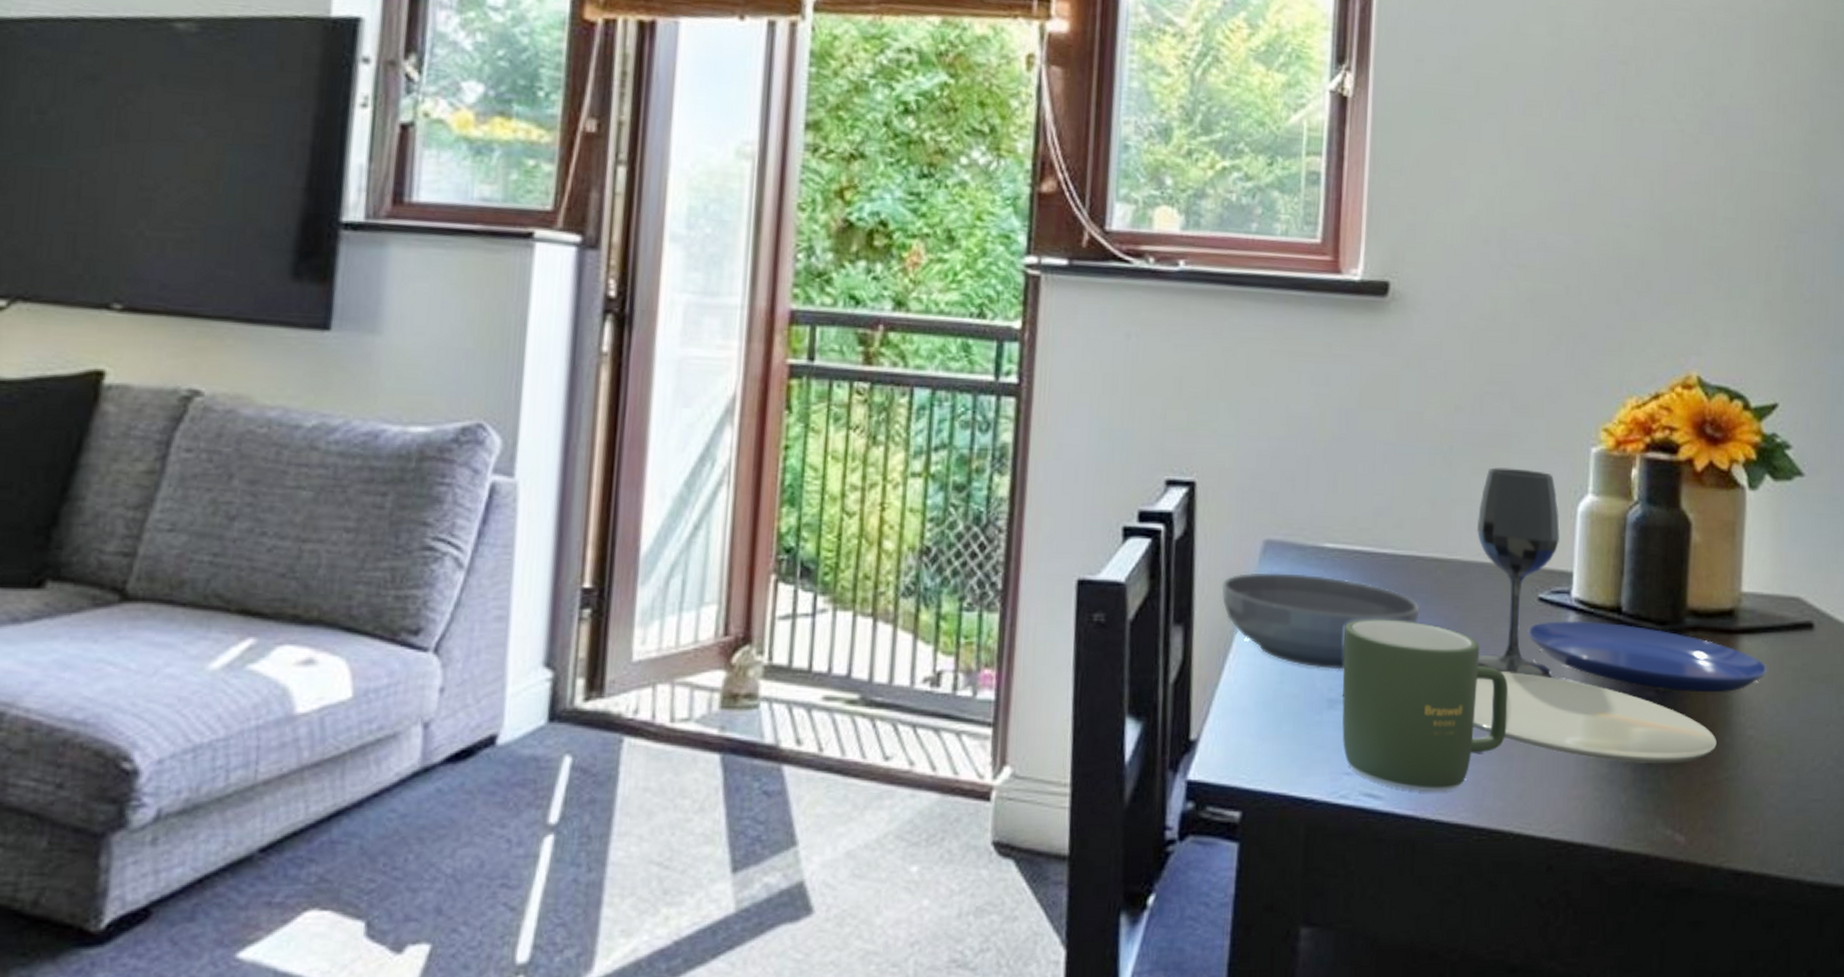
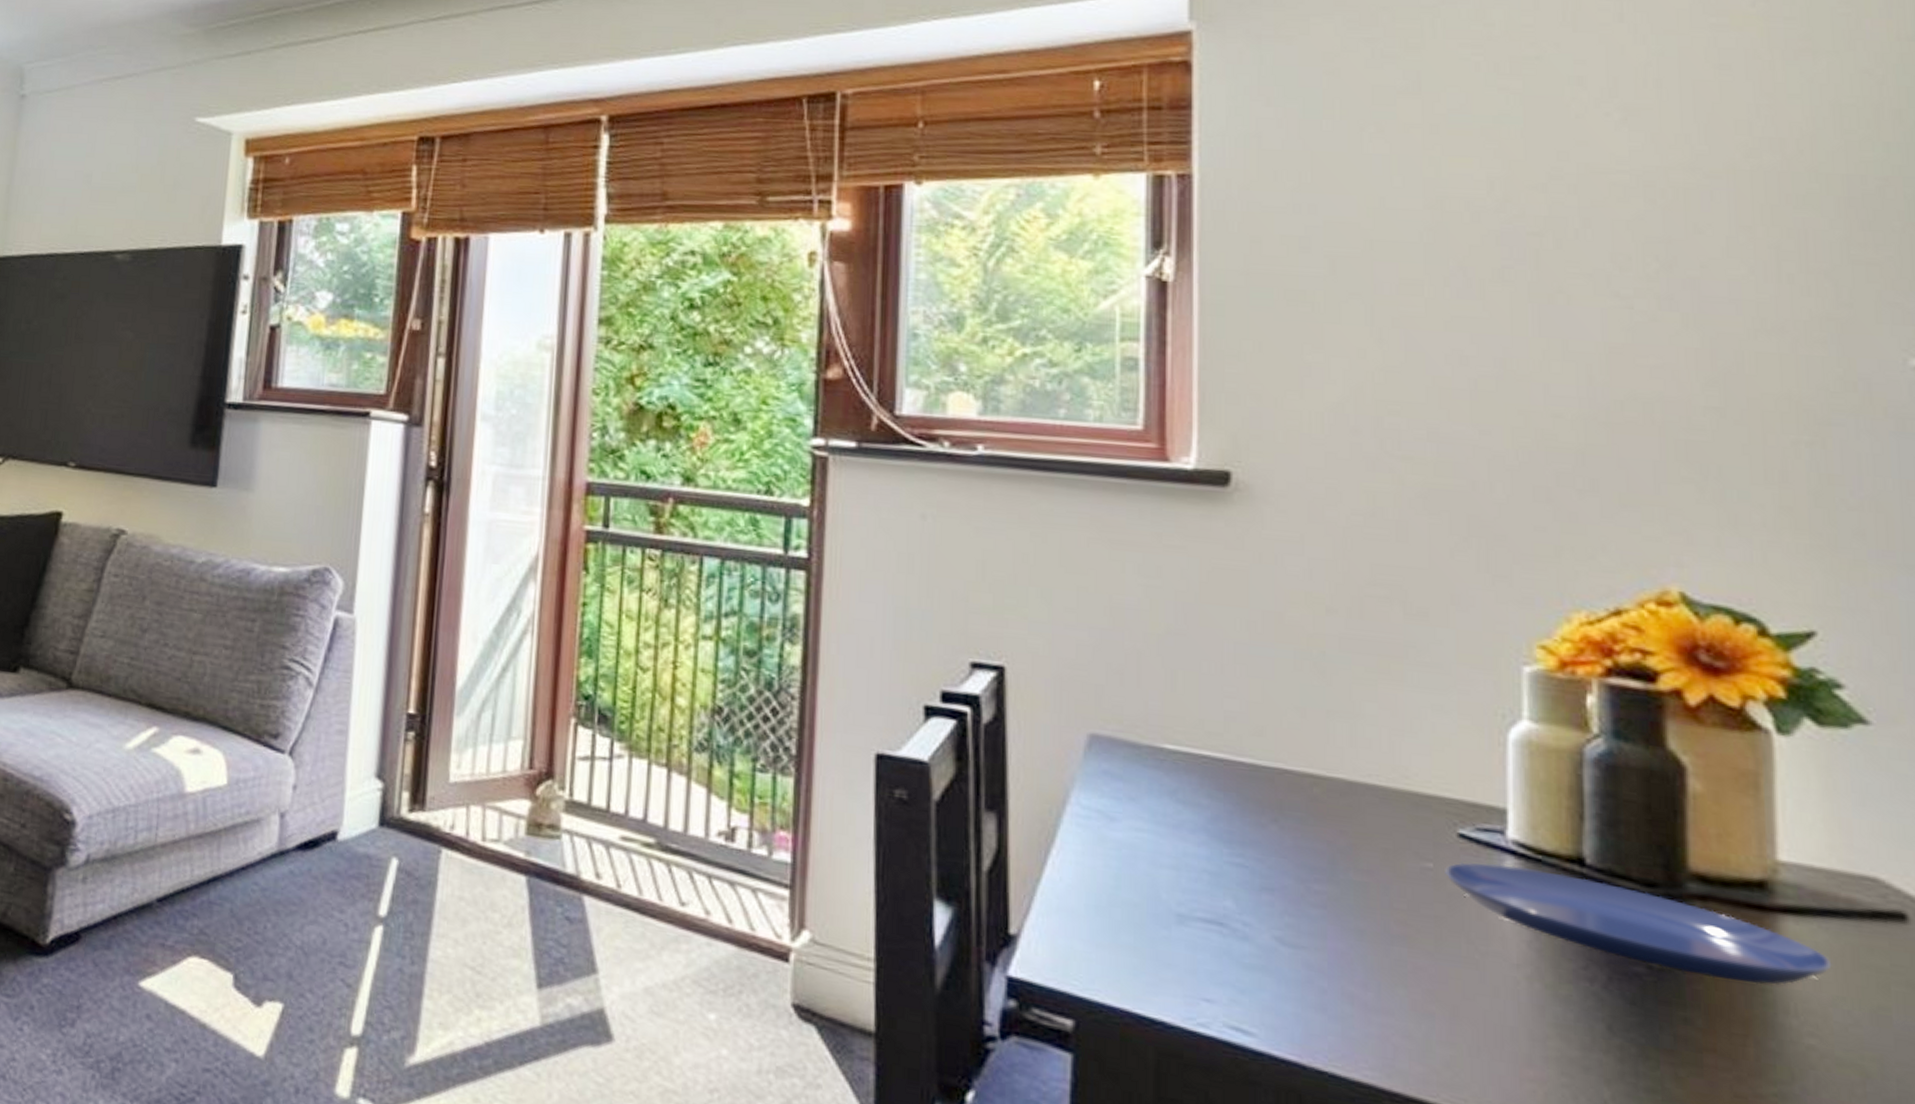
bowl: present [1221,572,1420,670] -> none [1040,766,1292,884]
mug: present [1342,619,1509,793] -> none [1193,831,1423,1042]
plate: present [1473,670,1717,763] -> none [1374,912,1754,1064]
wine glass: present [1476,467,1560,677] -> none [1364,679,1485,929]

